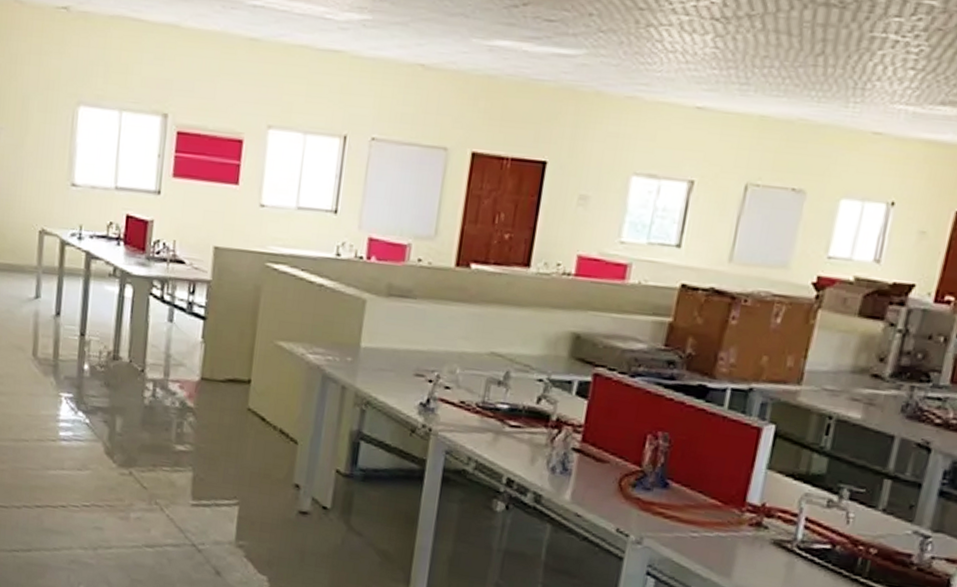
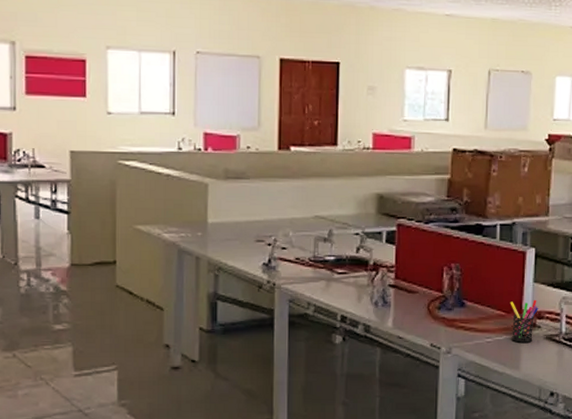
pen holder: none [726,489,770,546] -> present [510,299,539,343]

